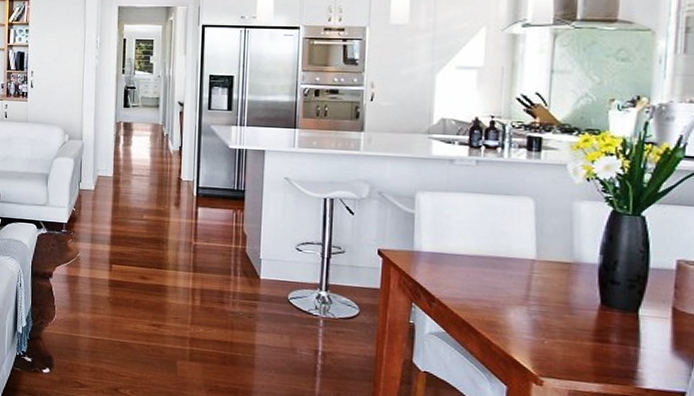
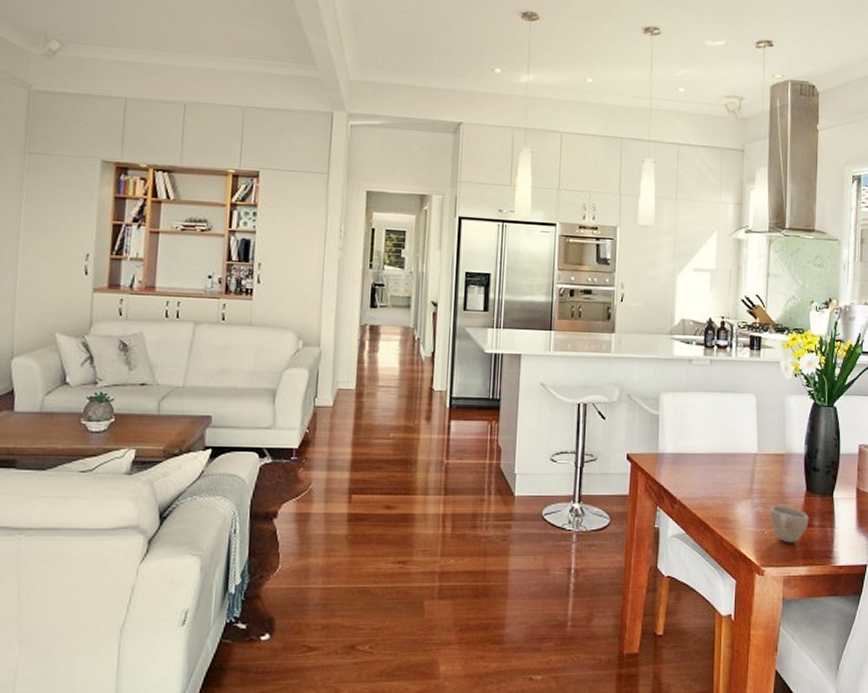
cup: none [551,315,604,357] -> present [770,505,809,543]

